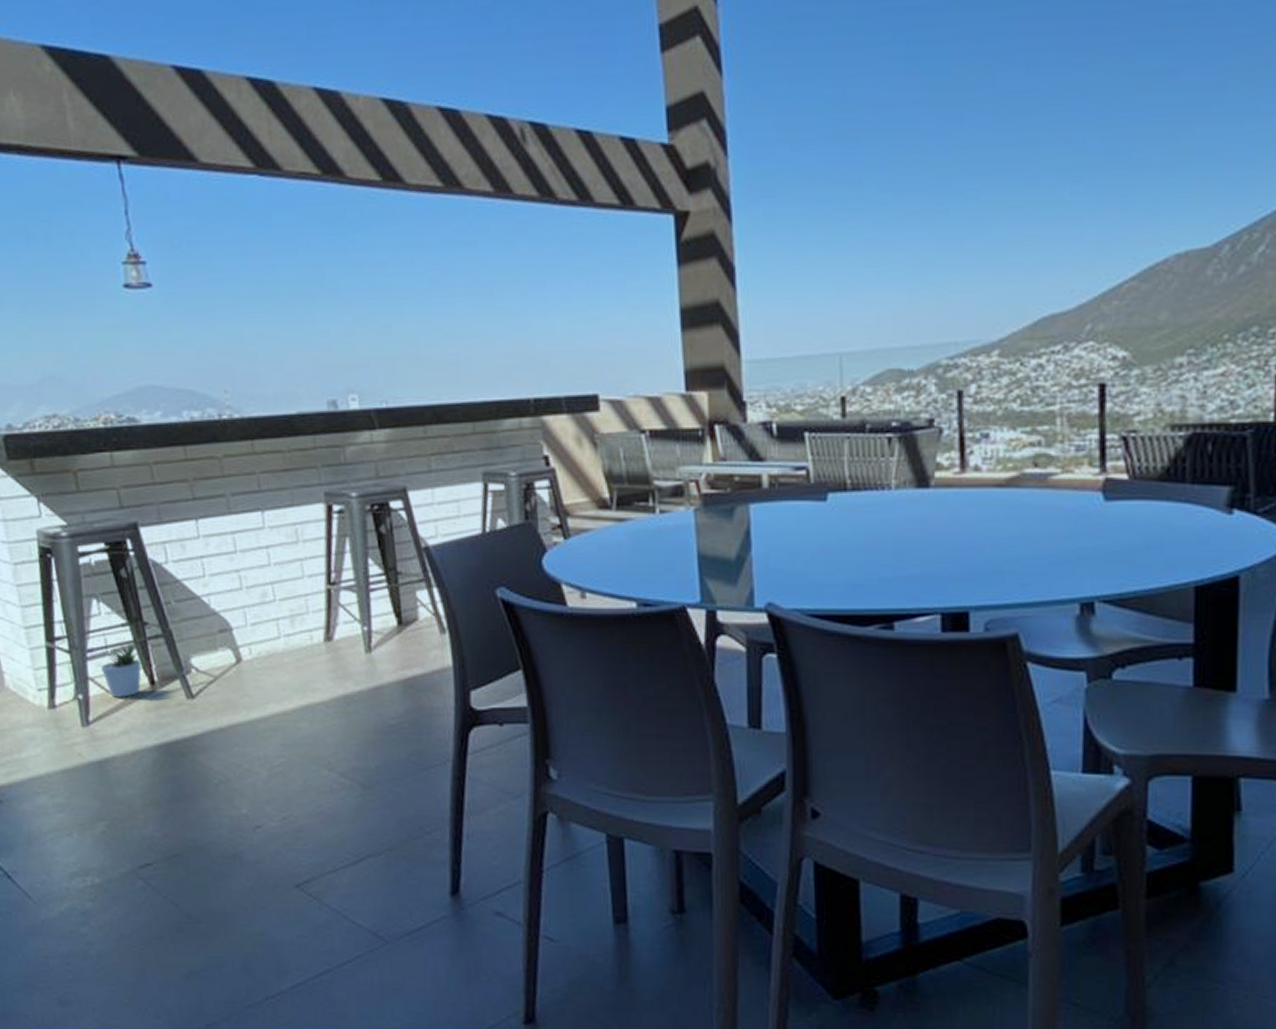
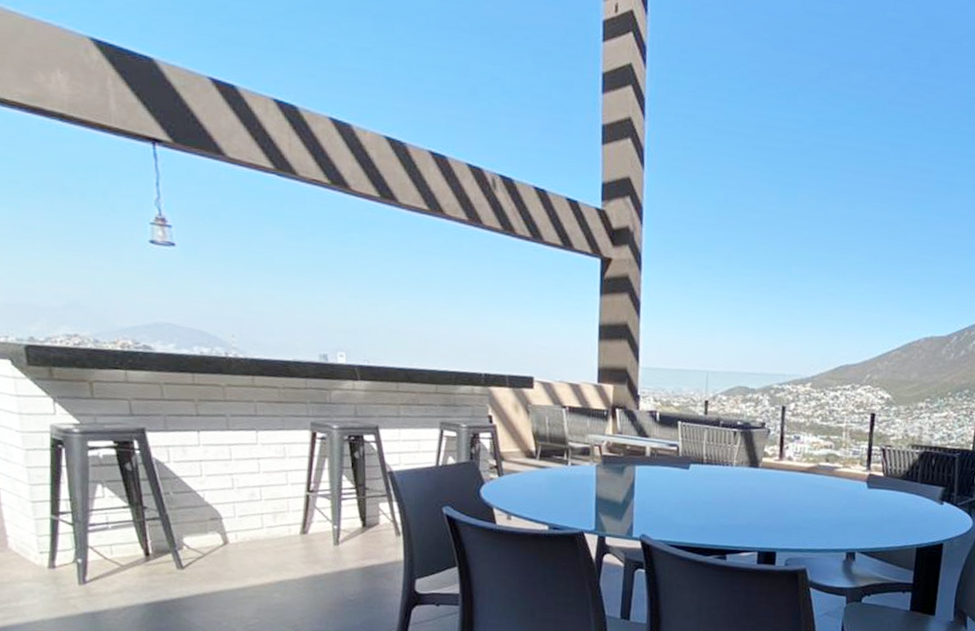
potted plant: present [100,640,142,697] -> none [100,520,139,564]

